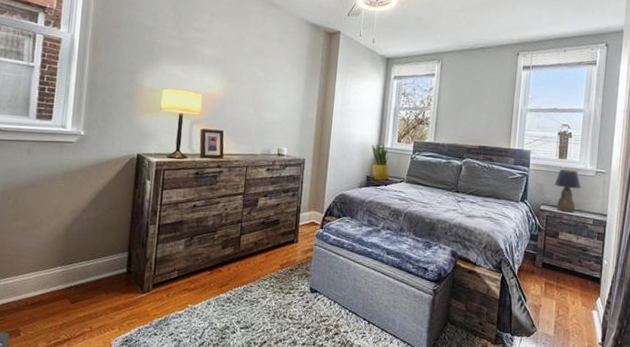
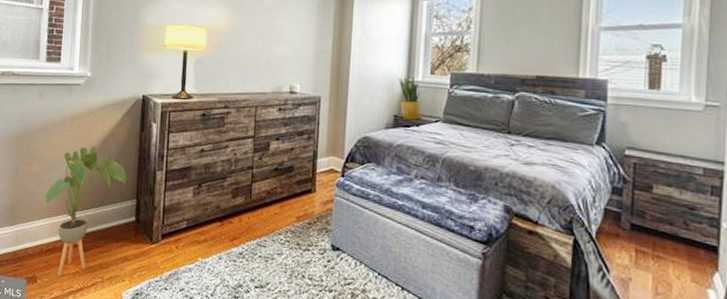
house plant: none [29,202,119,328] -> present [43,146,126,276]
picture frame: present [199,128,224,159] -> none [205,66,232,99]
table lamp: present [554,169,581,214] -> none [644,102,684,161]

